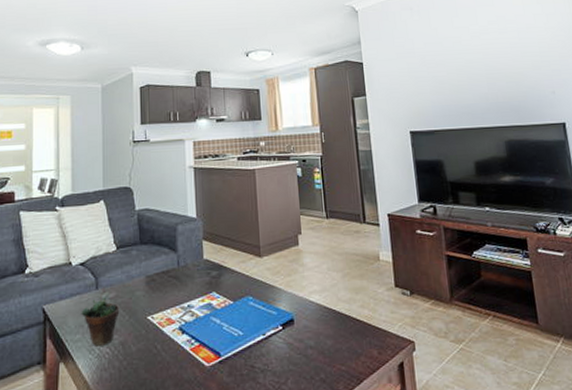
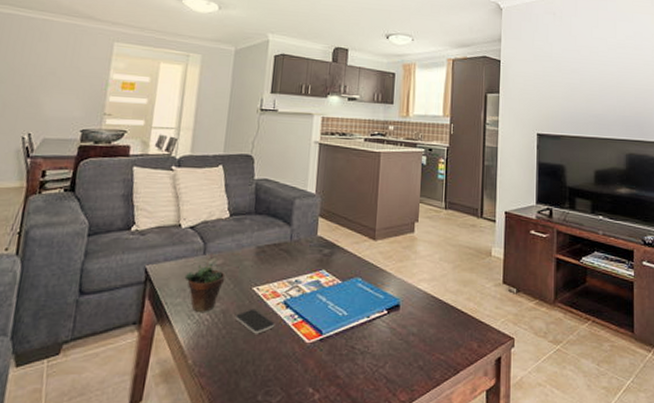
smartphone: none [134,337,174,363] -> present [235,309,275,334]

